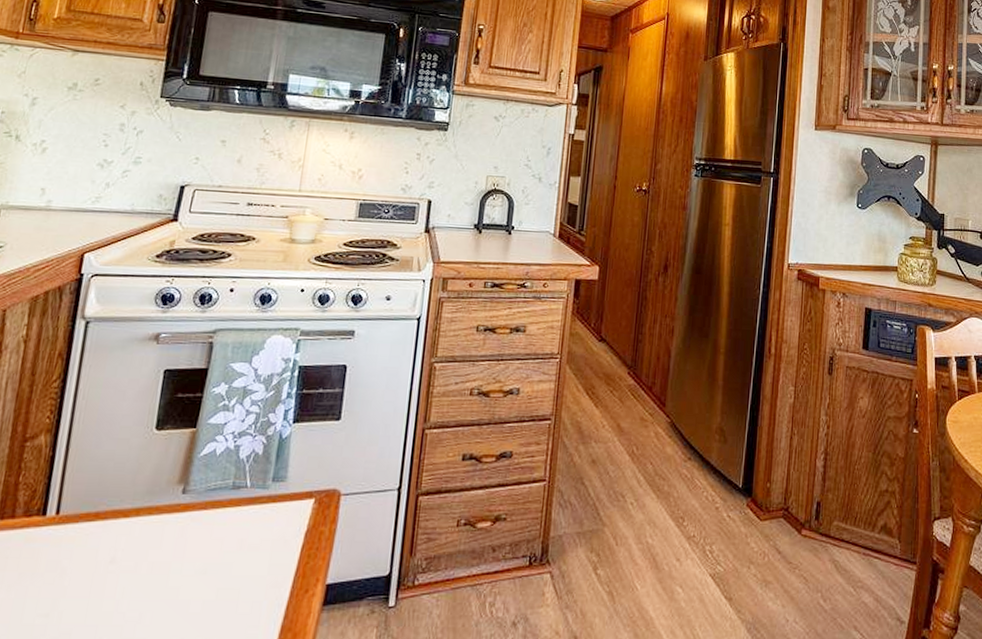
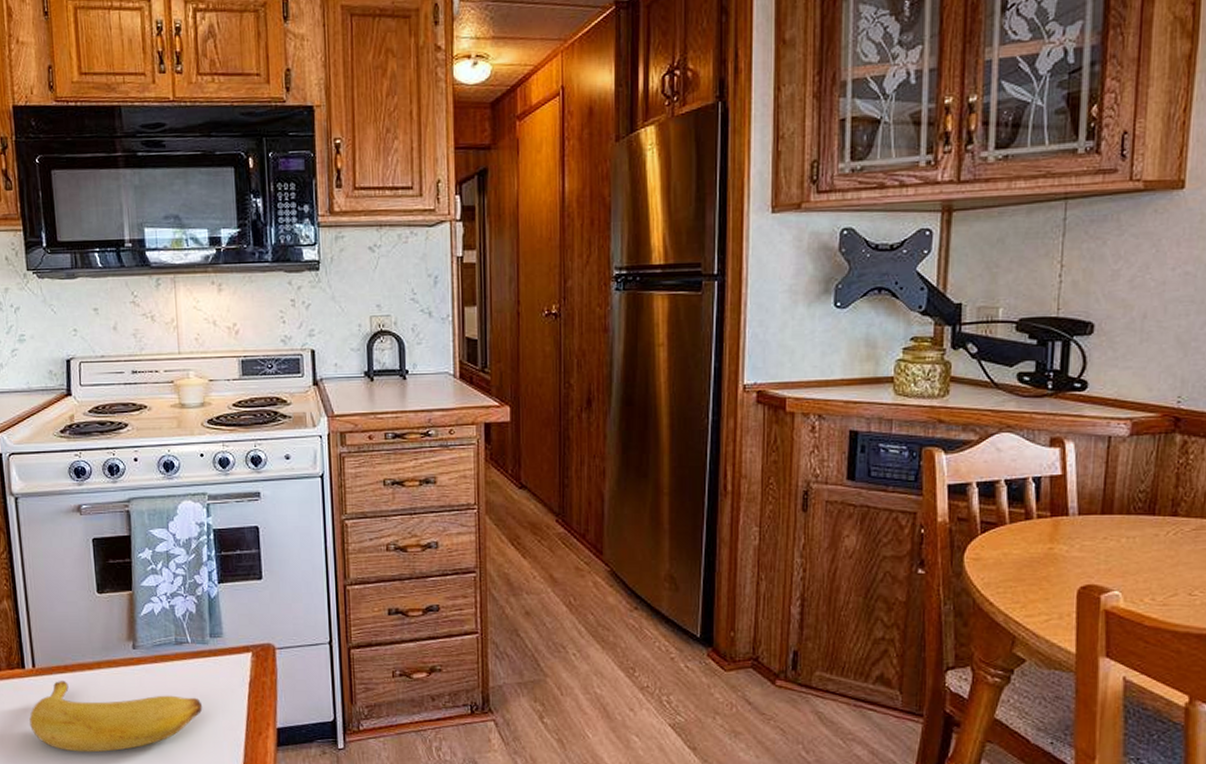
banana: none [33,529,249,618] -> present [29,680,203,753]

